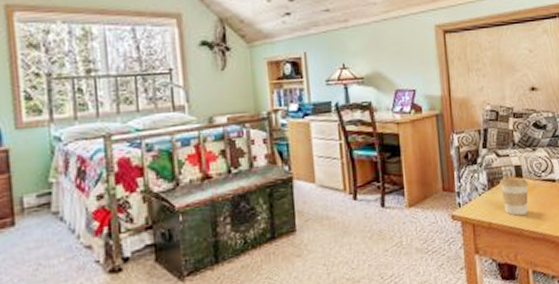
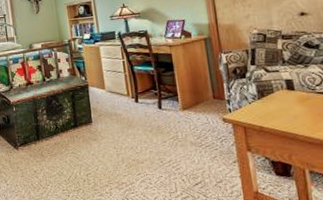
coffee cup: present [499,176,529,216] -> none [269,89,302,122]

